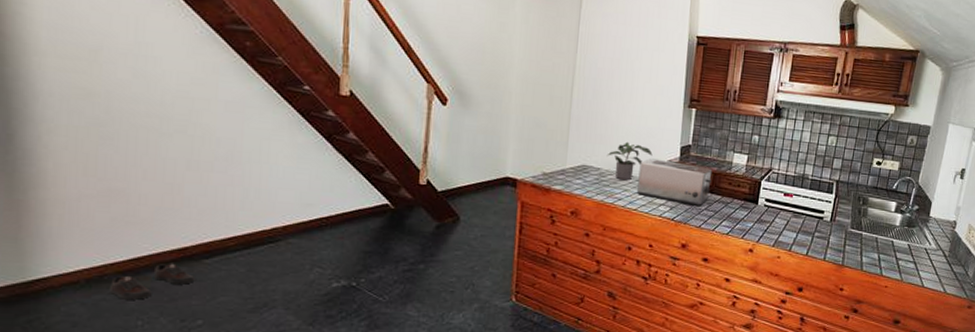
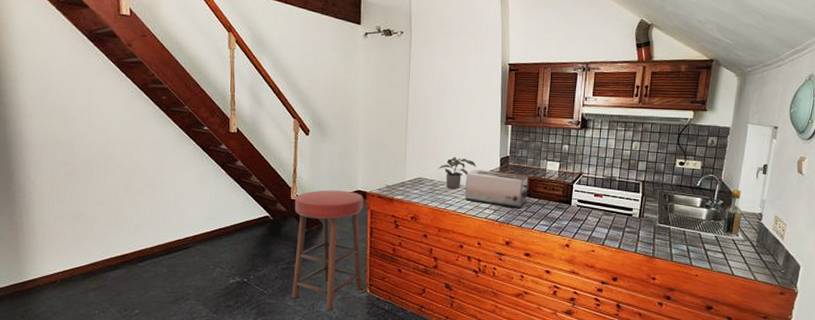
shoe: present [110,263,195,300] -> none [77,266,133,295]
bar stool: none [415,174,513,323] -> present [291,190,364,311]
bottle: none [915,194,938,245] -> present [722,189,742,236]

